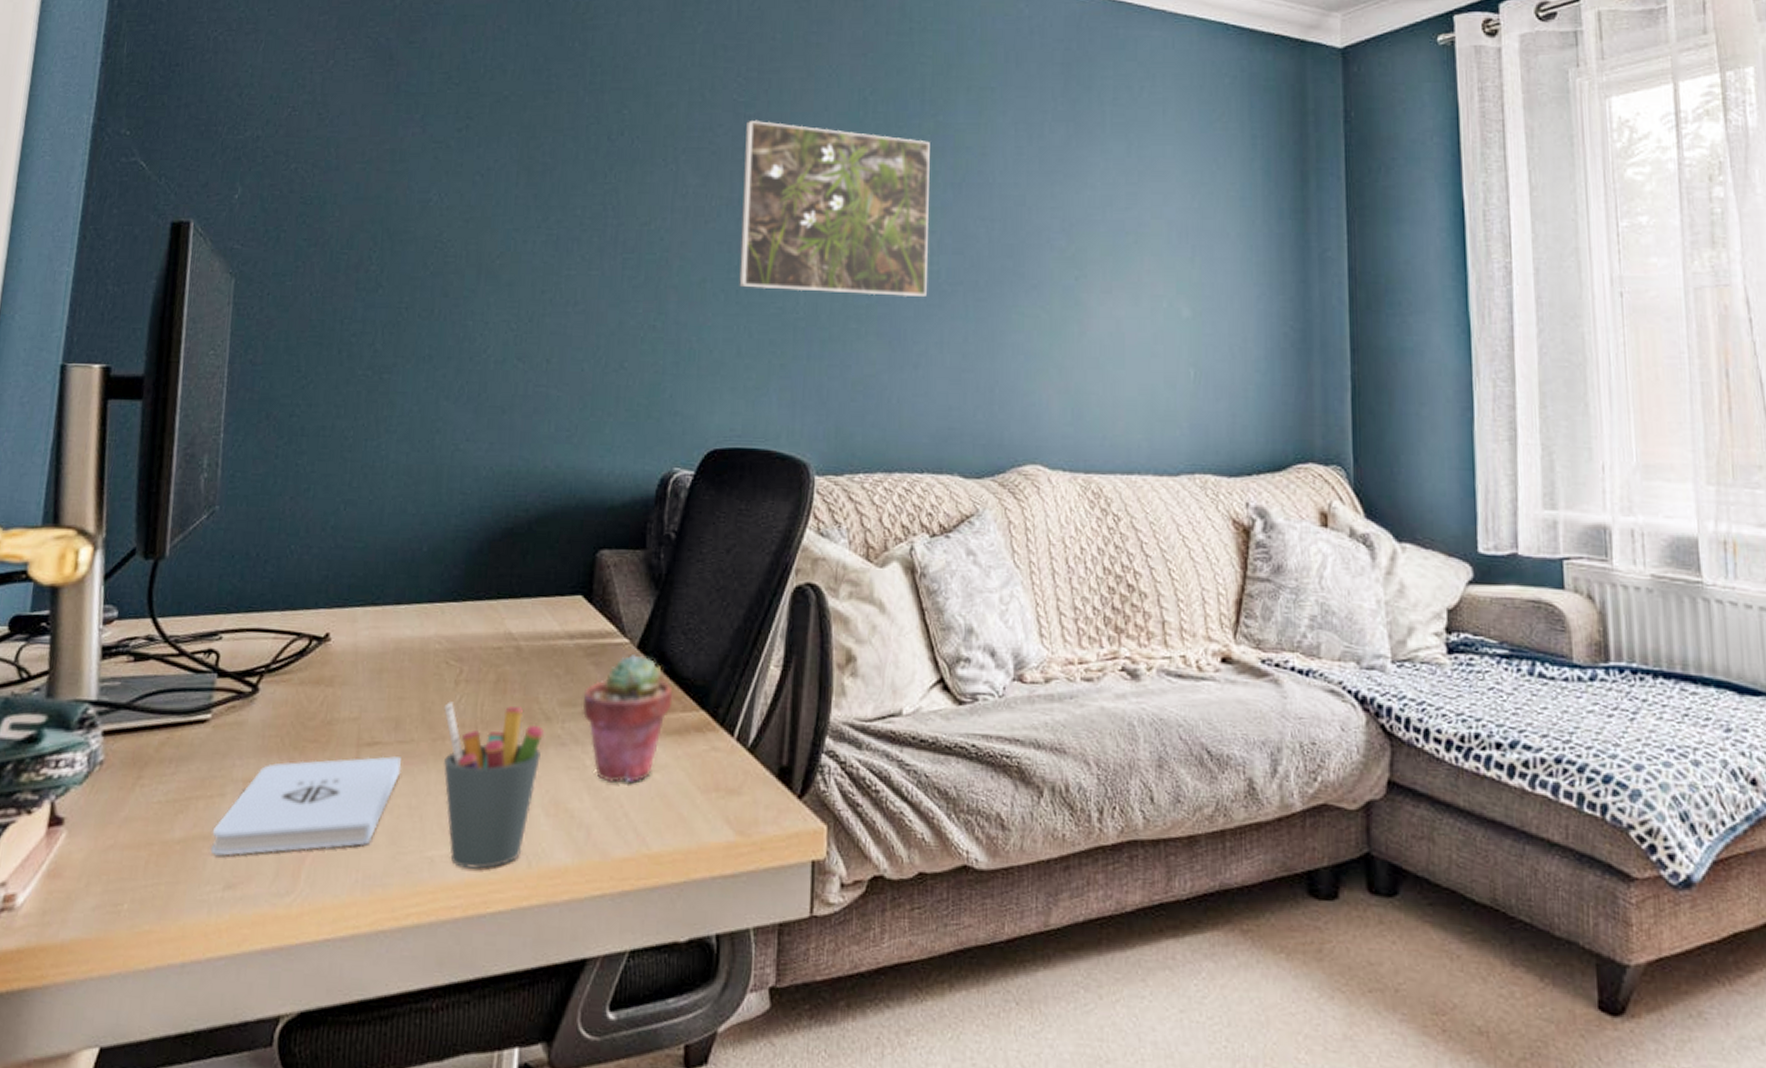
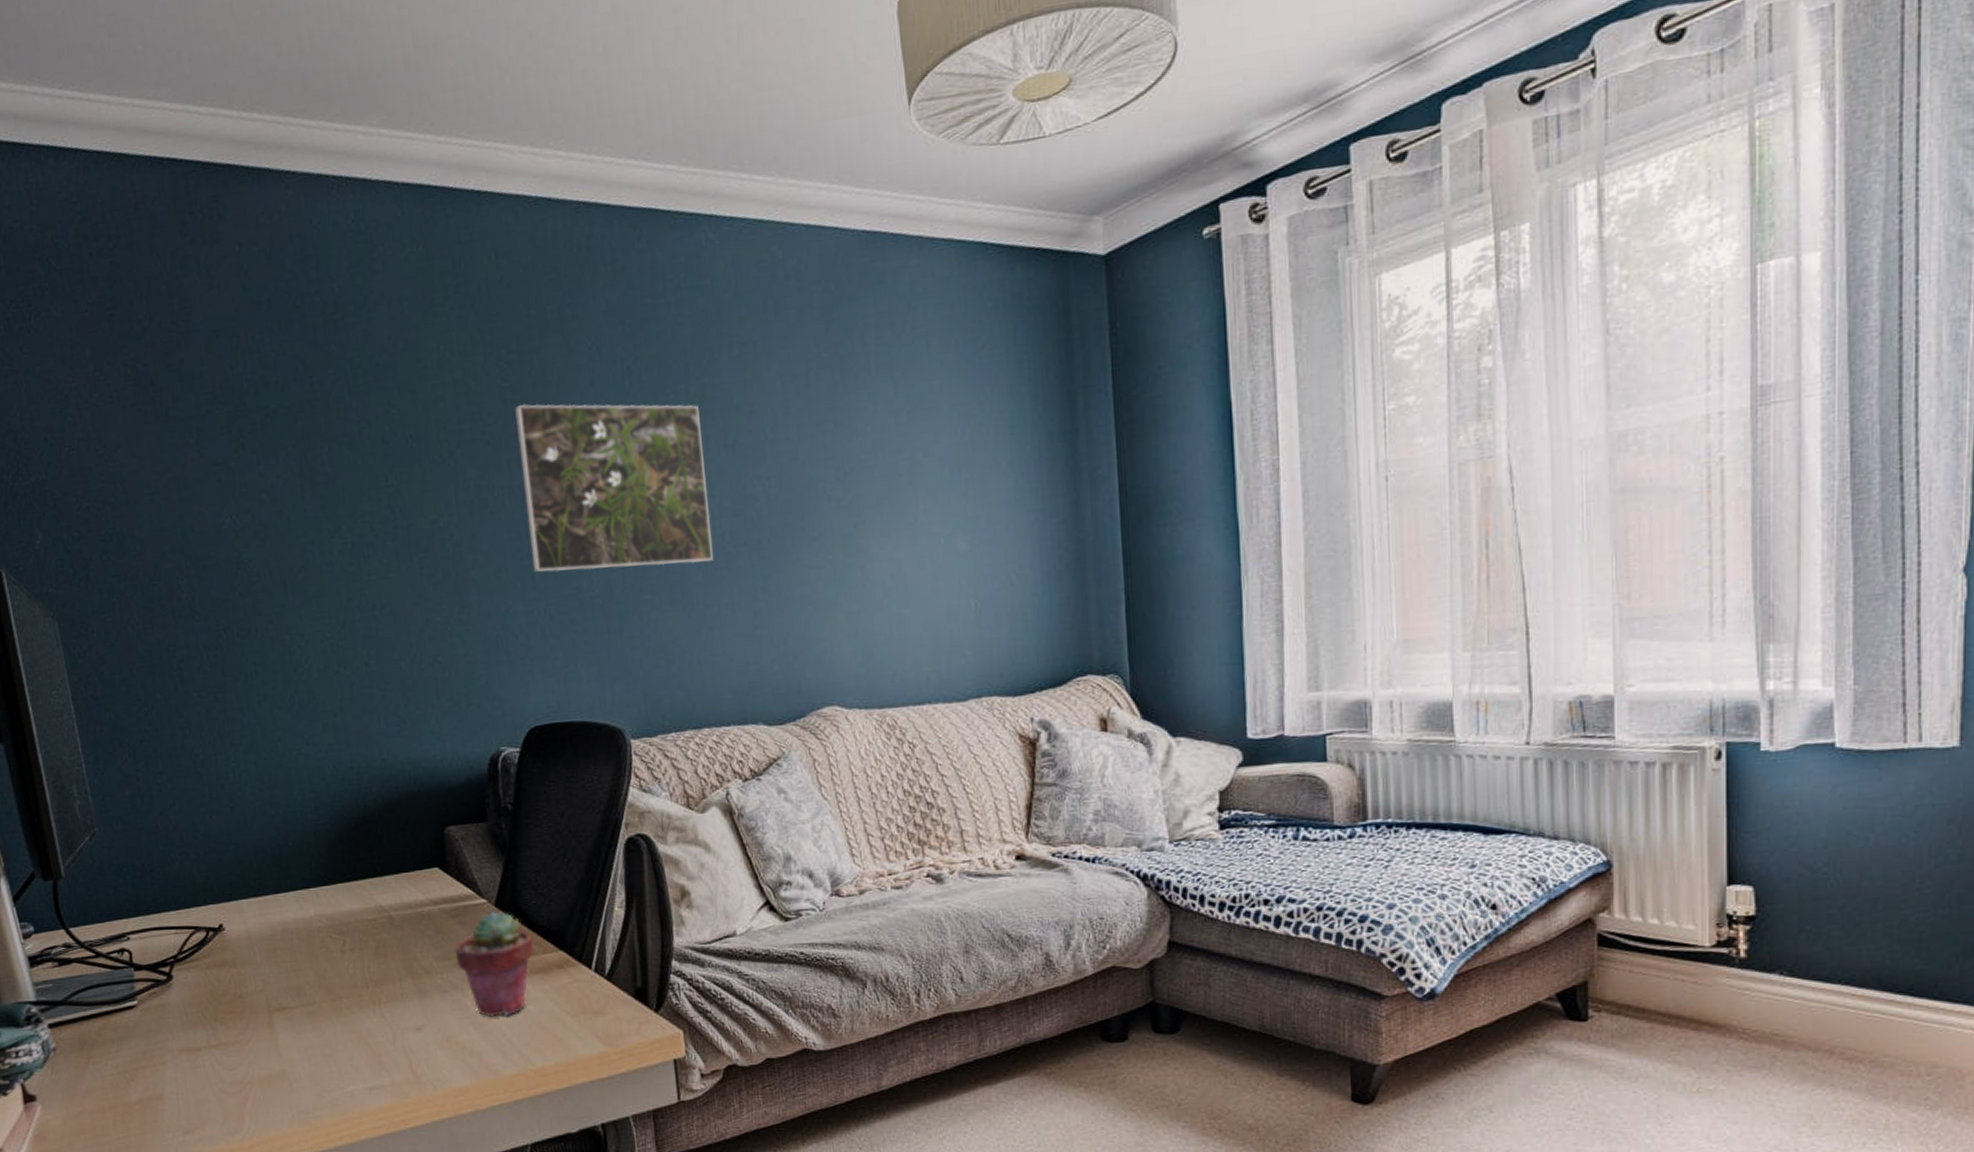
notepad: present [210,756,402,856] -> none [162,1017,311,1110]
pen holder: present [444,701,545,869] -> none [336,964,428,1097]

